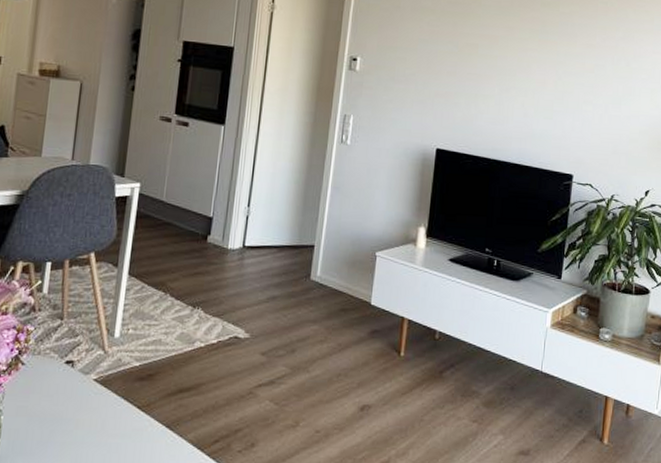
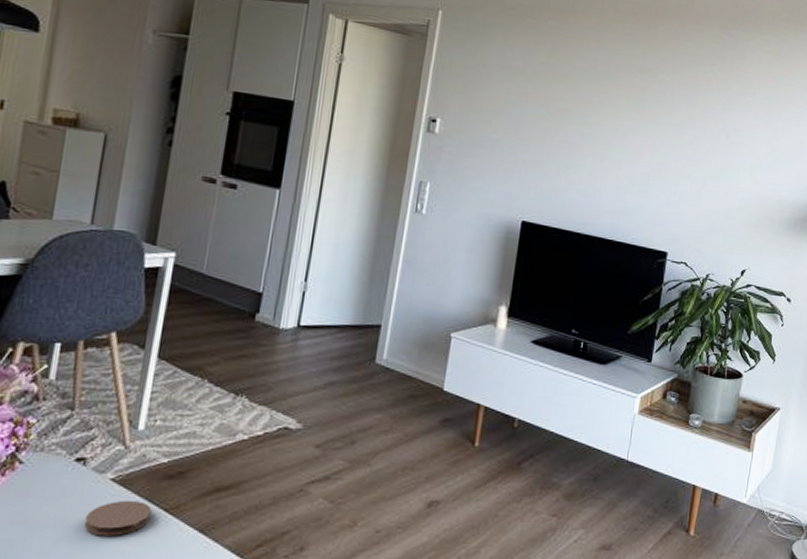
coaster: none [74,398,127,429] -> present [85,500,152,536]

